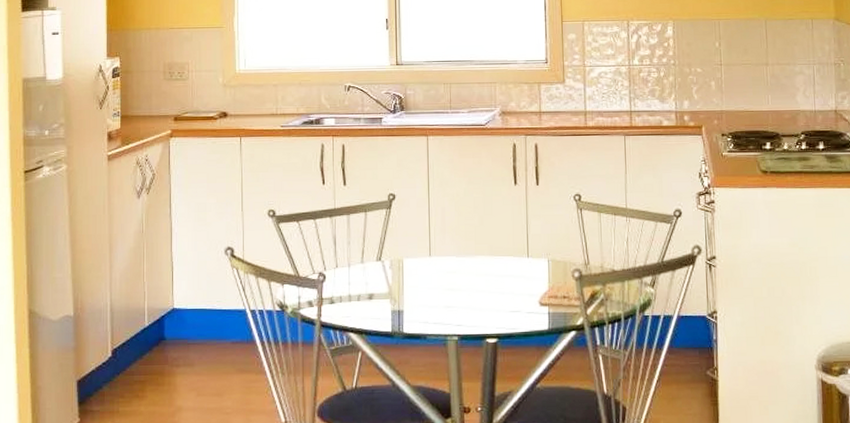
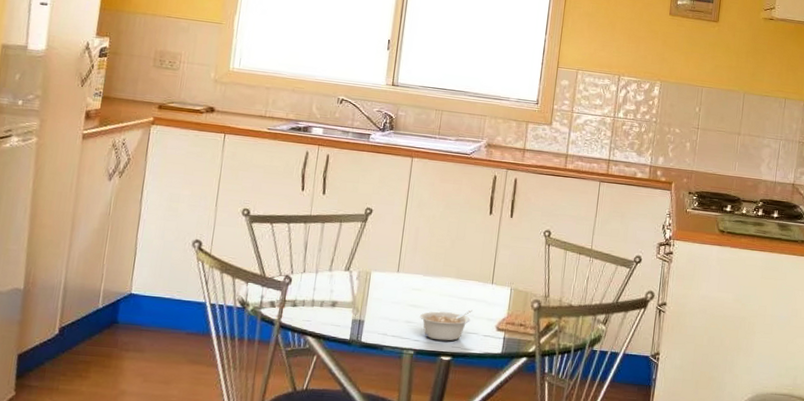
legume: none [458,287,512,323] -> present [419,309,472,341]

